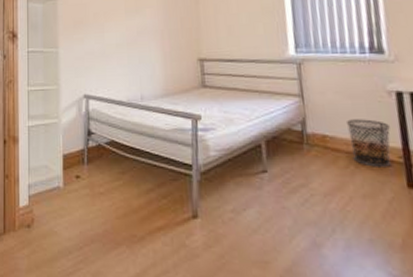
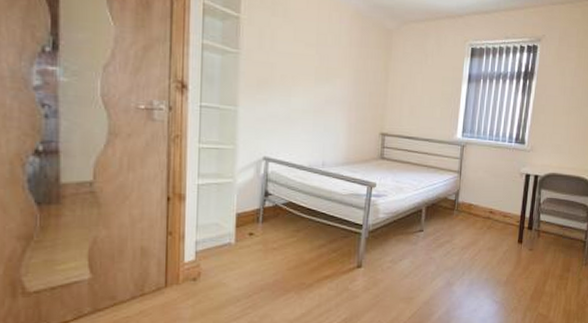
waste bin: present [346,119,391,167] -> none [487,193,516,228]

